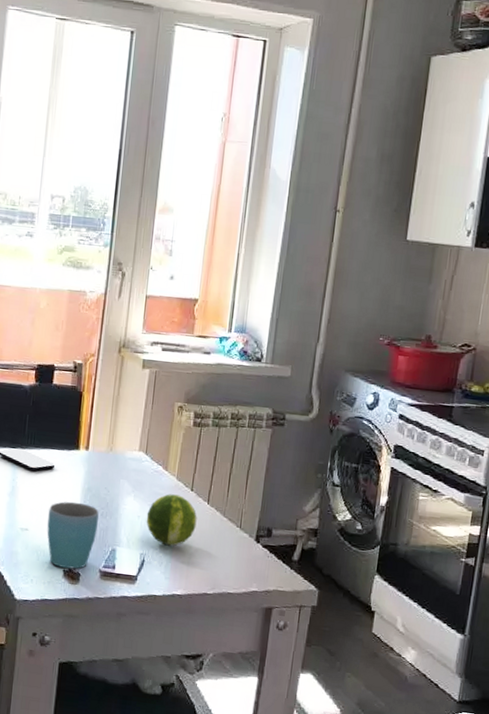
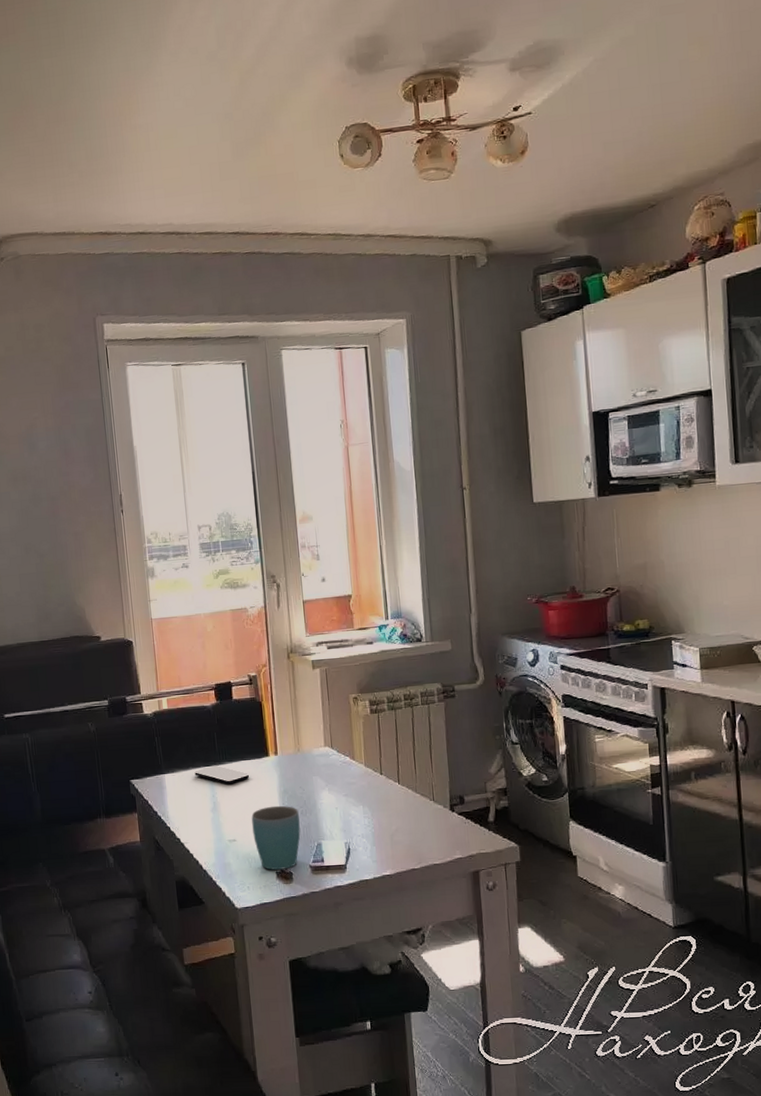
fruit: present [146,494,197,547] -> none [343,781,392,831]

